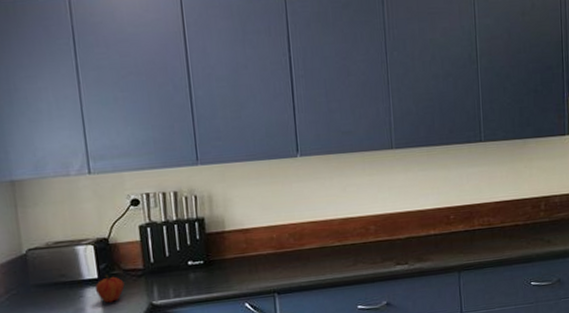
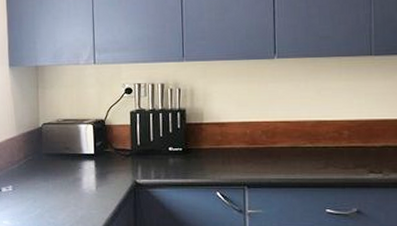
fruit: present [95,275,125,303] -> none [91,152,115,176]

